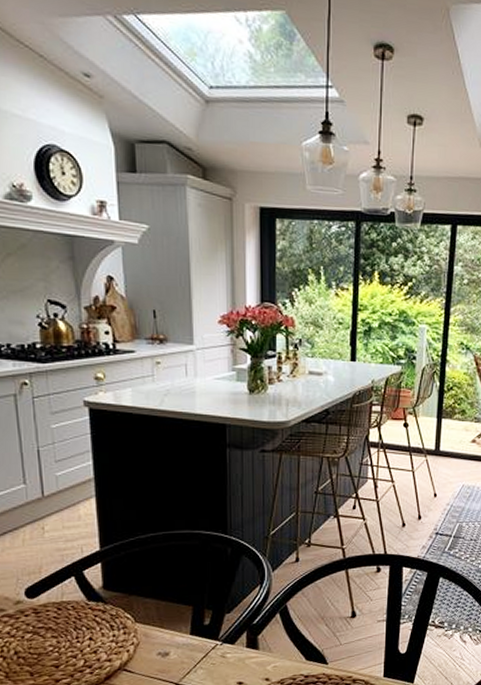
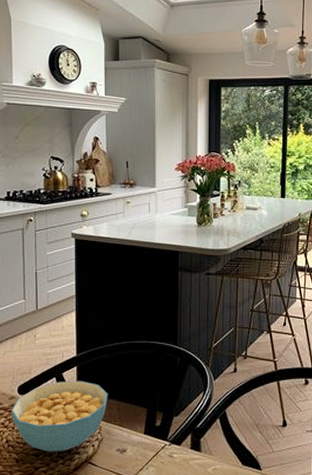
cereal bowl: none [18,579,144,662] -> present [11,381,108,452]

